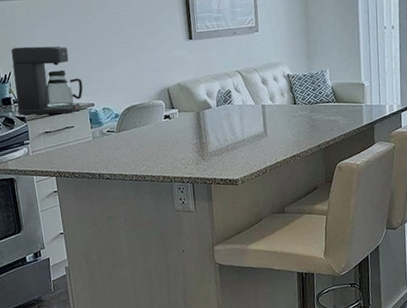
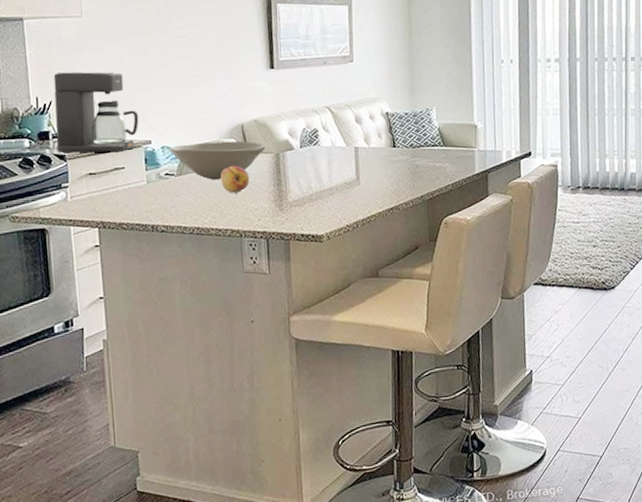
bowl: none [109,102,189,135] -> present [169,141,267,180]
fruit: none [152,122,177,146] -> present [221,165,250,193]

